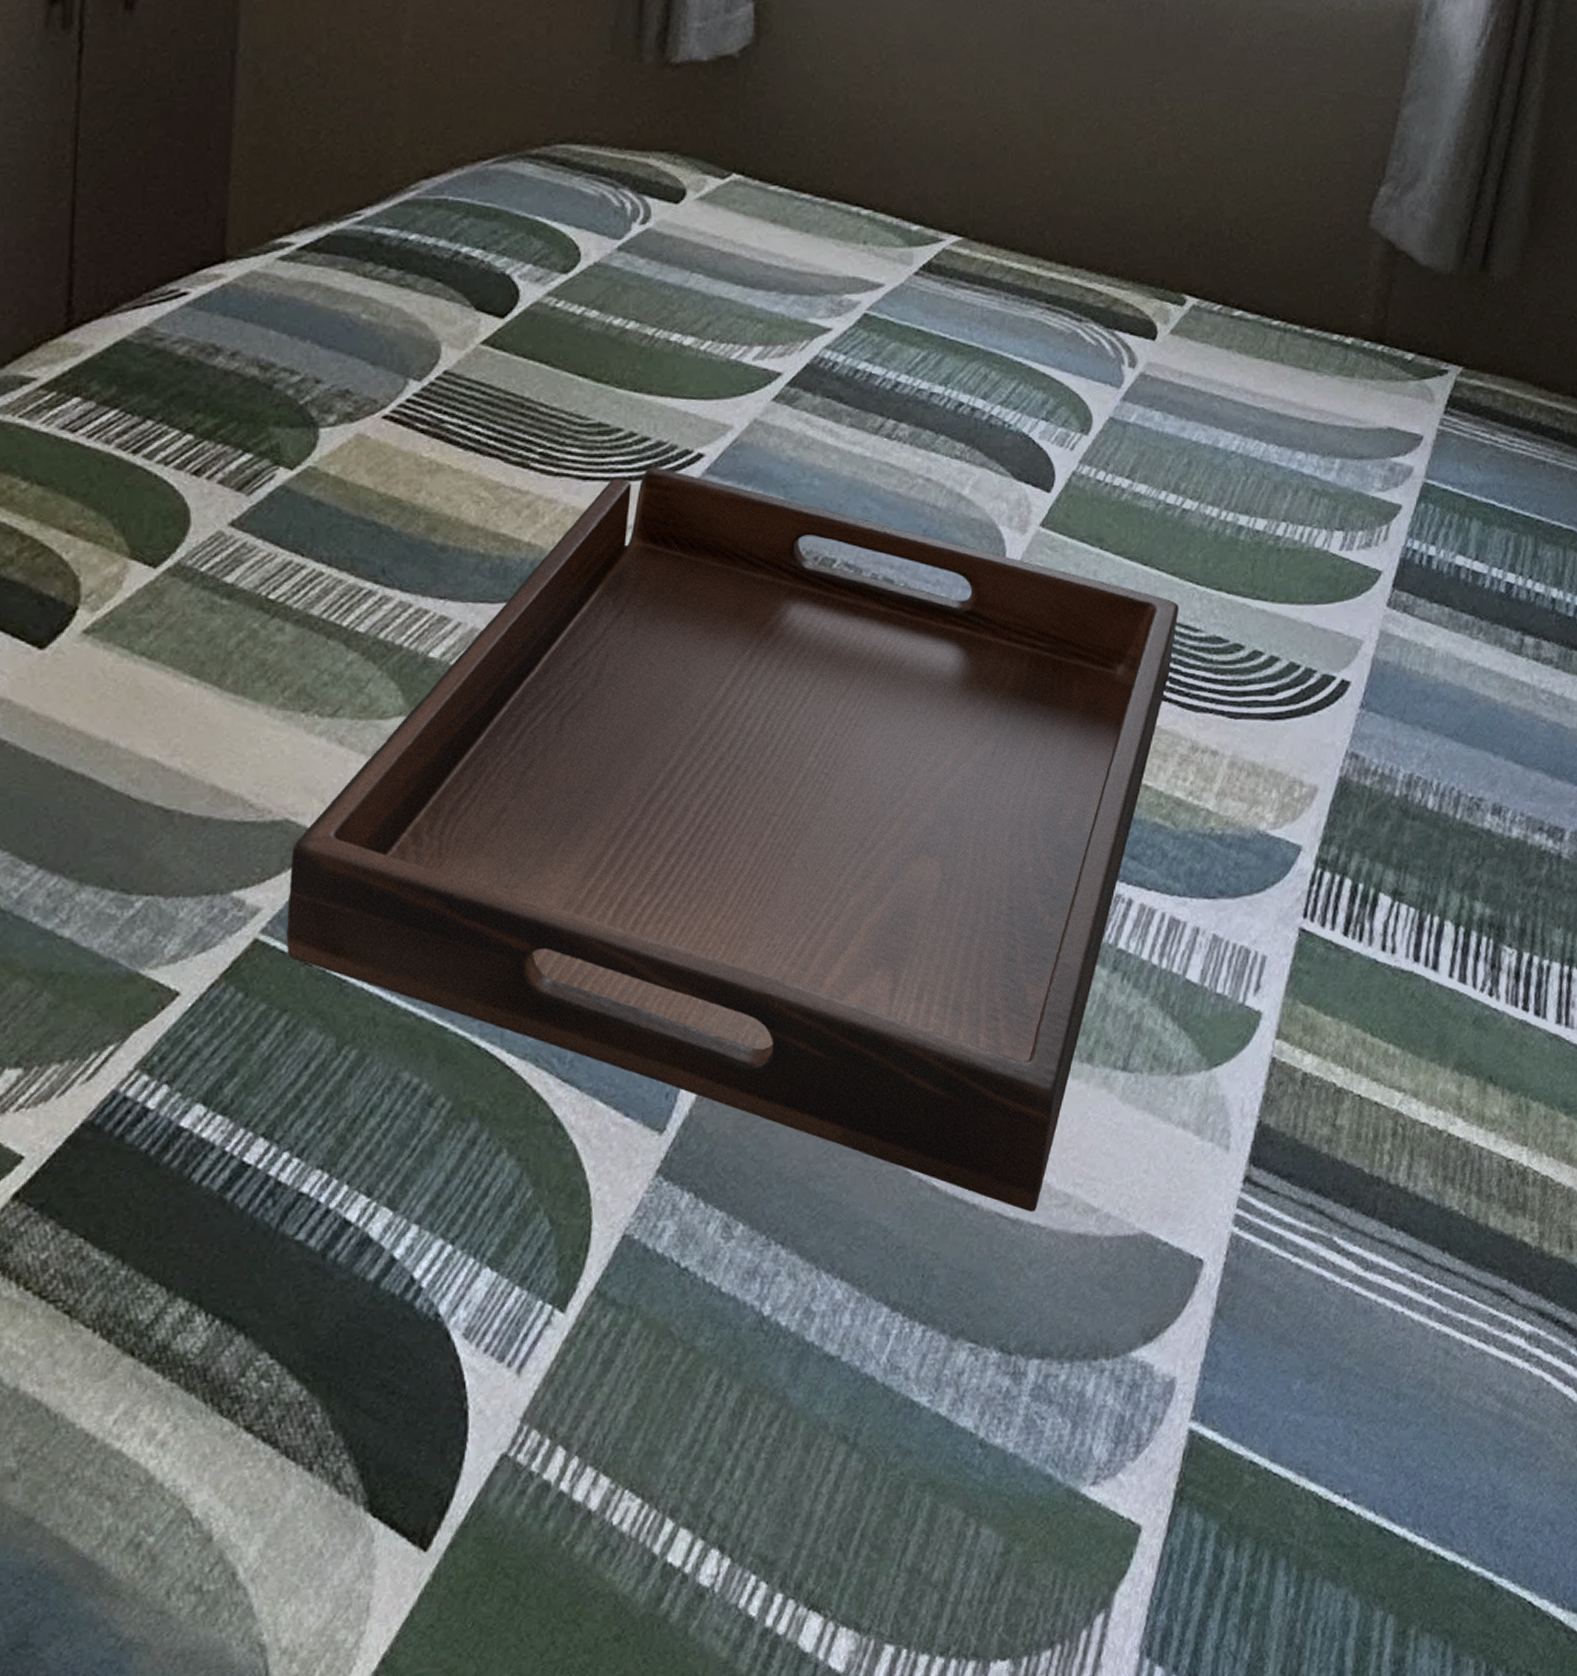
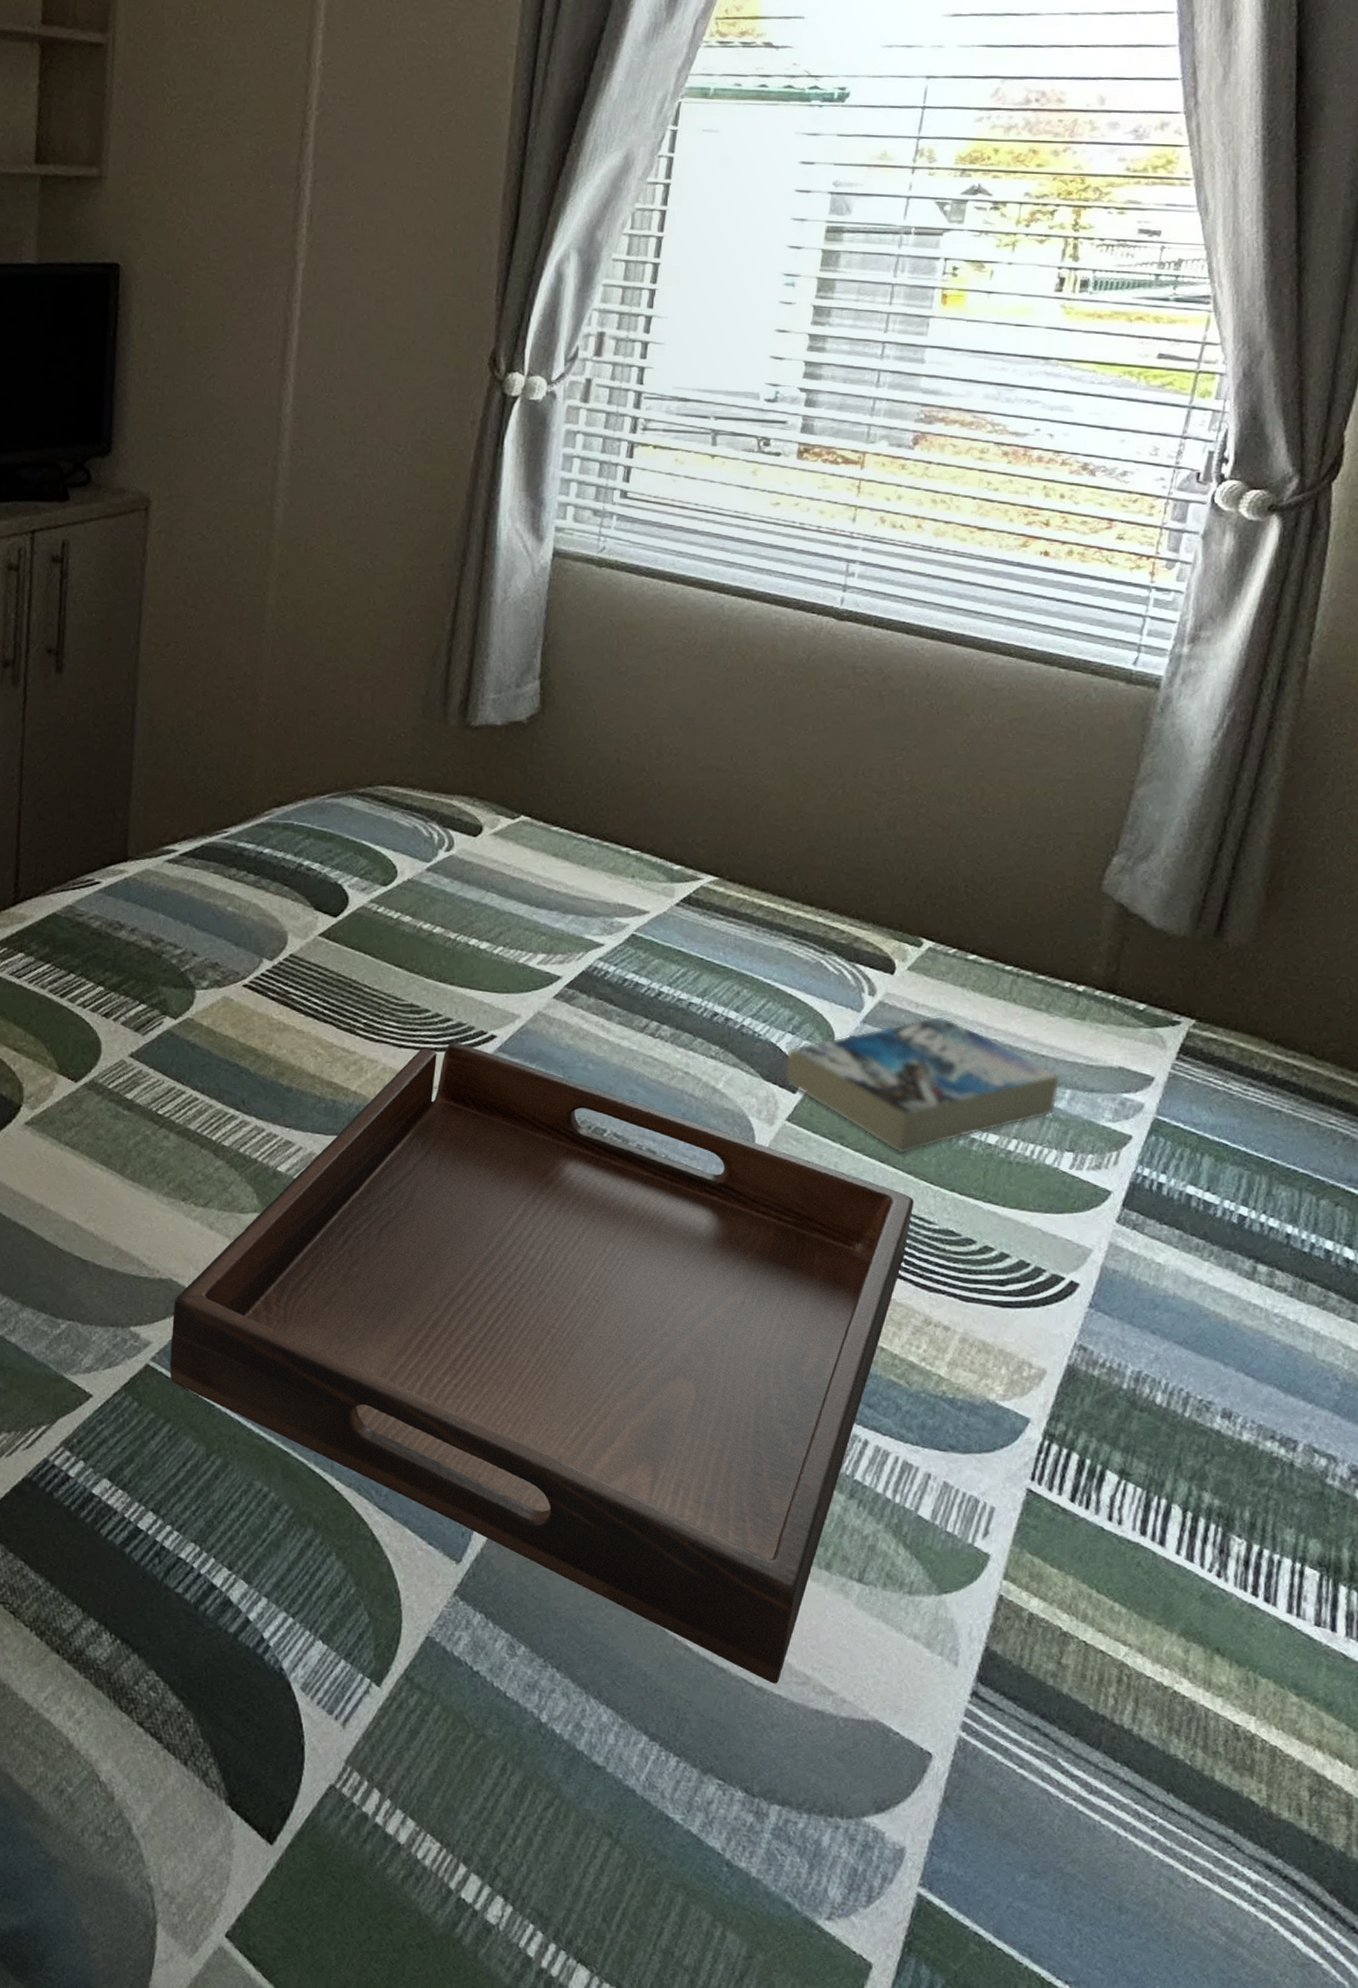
book: none [1037,384,1330,553] -> present [783,1015,1061,1155]

